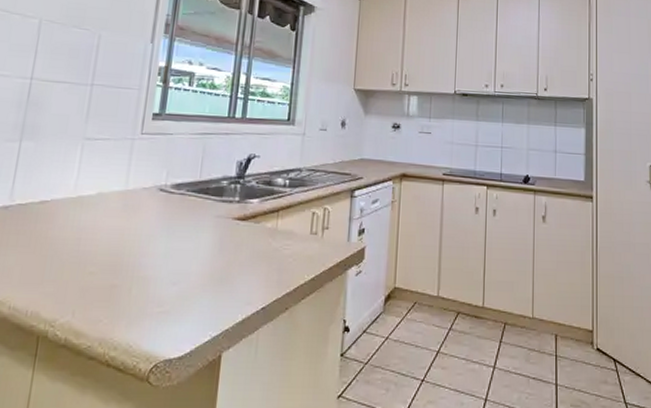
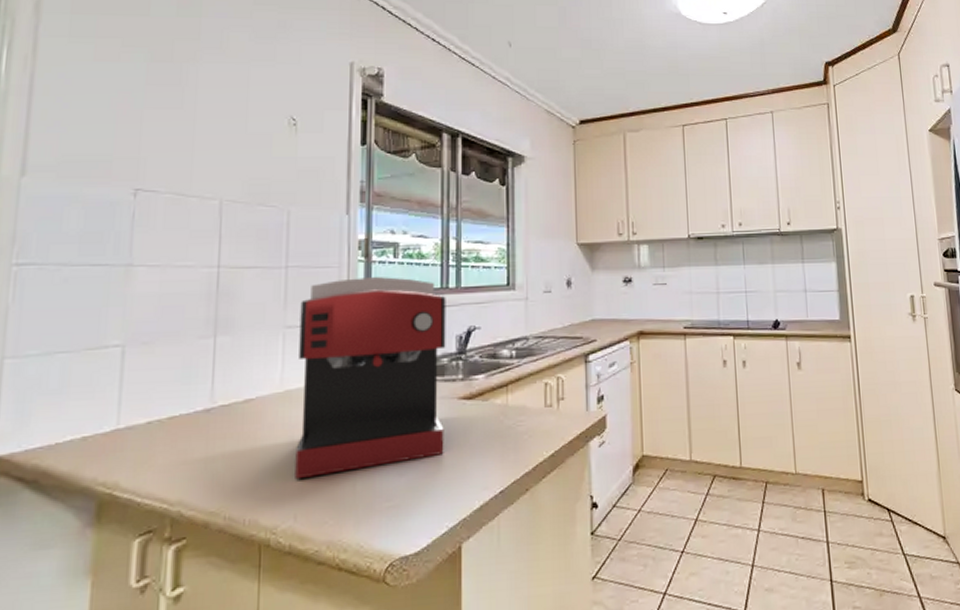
coffee maker: none [77,100,232,279] -> present [295,277,446,480]

